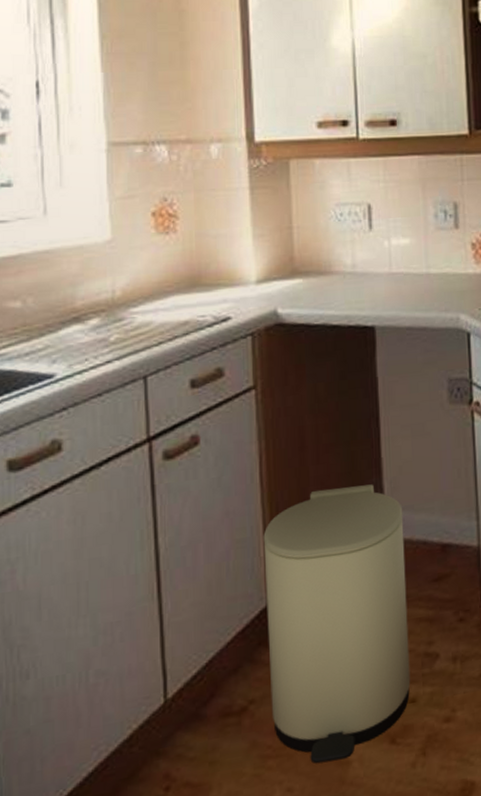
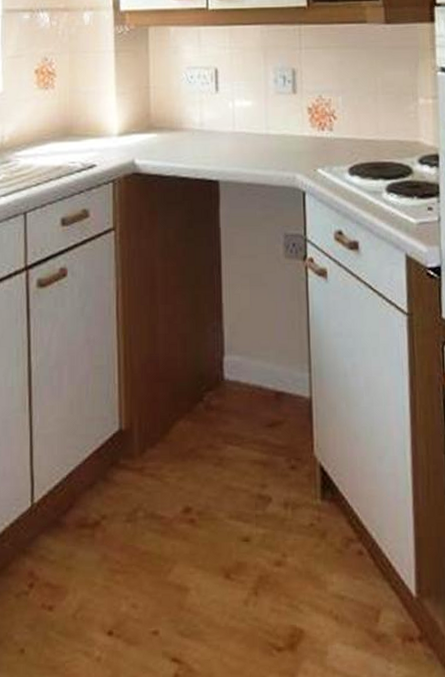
pedal bin: present [263,484,411,764] -> none [118,327,245,586]

